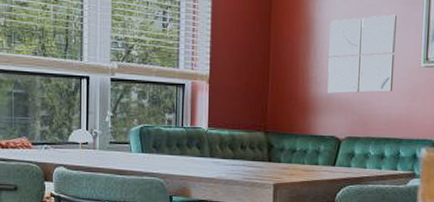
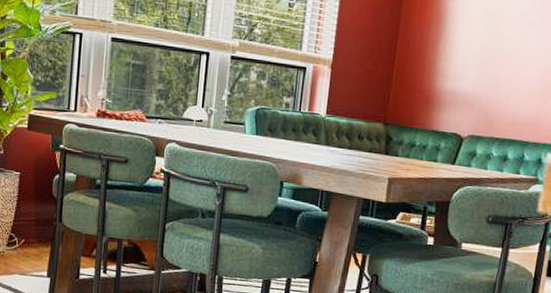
wall art: present [327,14,397,94] -> none [454,10,535,92]

